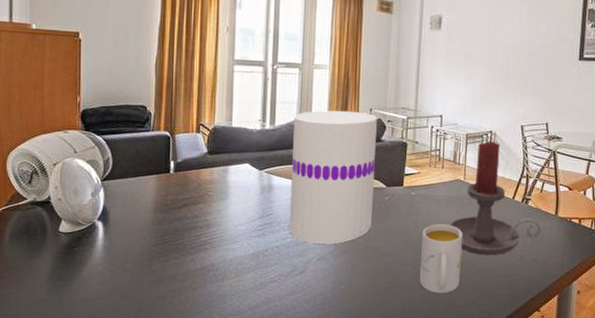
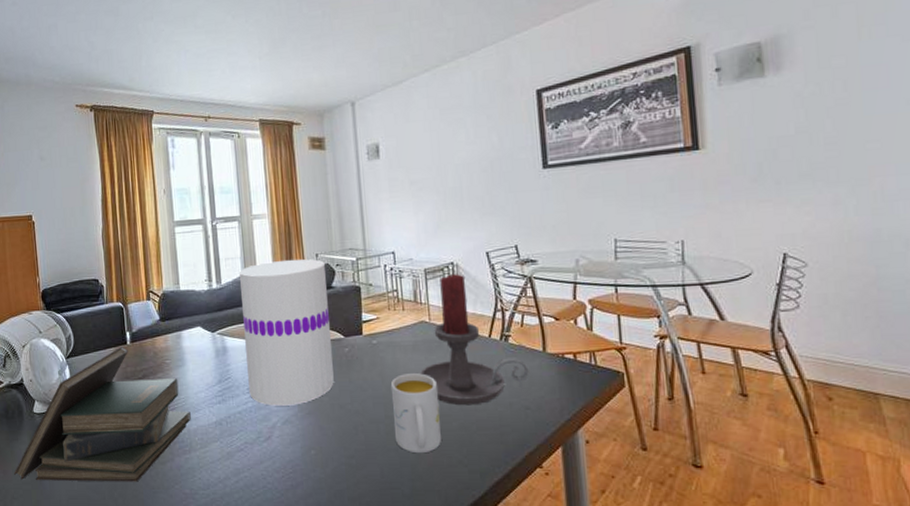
book: none [29,175,228,305] -> present [13,347,191,482]

